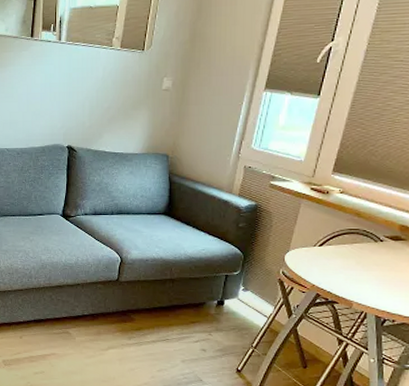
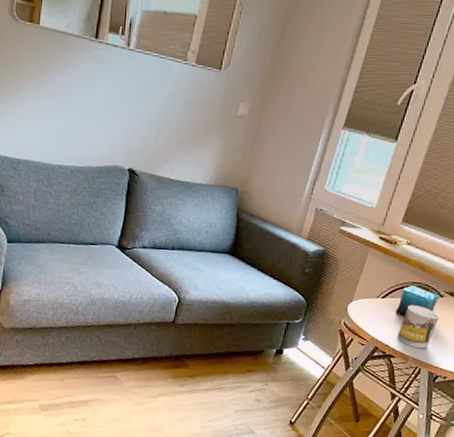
candle: none [334,232,379,263] -> present [395,285,439,317]
mug: none [339,251,381,294] -> present [397,305,439,349]

